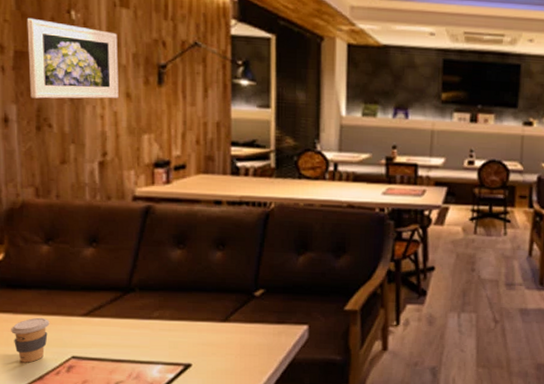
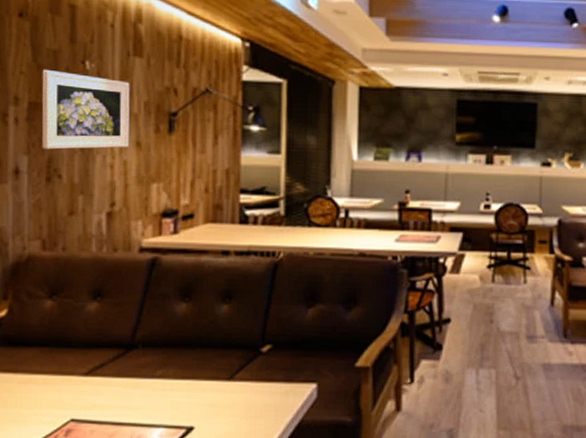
coffee cup: present [11,317,50,363] -> none [10,377,50,426]

